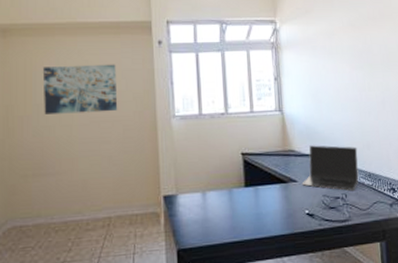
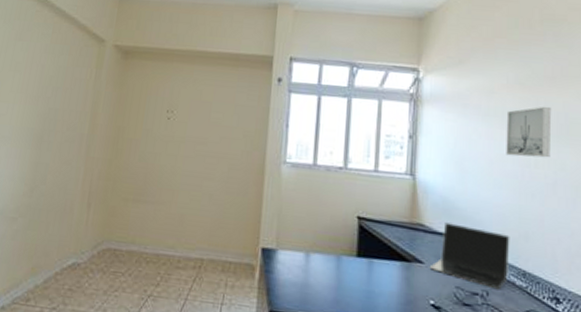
wall art: present [42,64,118,114] -> none [152,92,230,148]
wall art: none [344,41,378,84] -> present [506,106,552,158]

